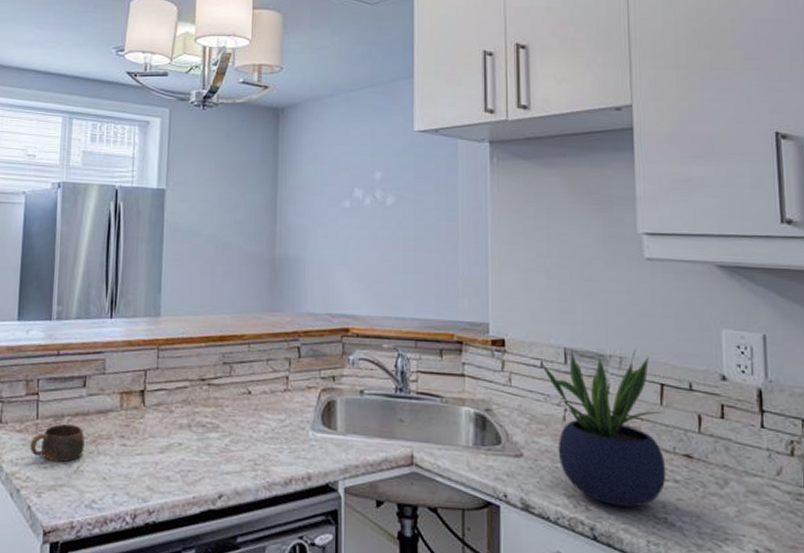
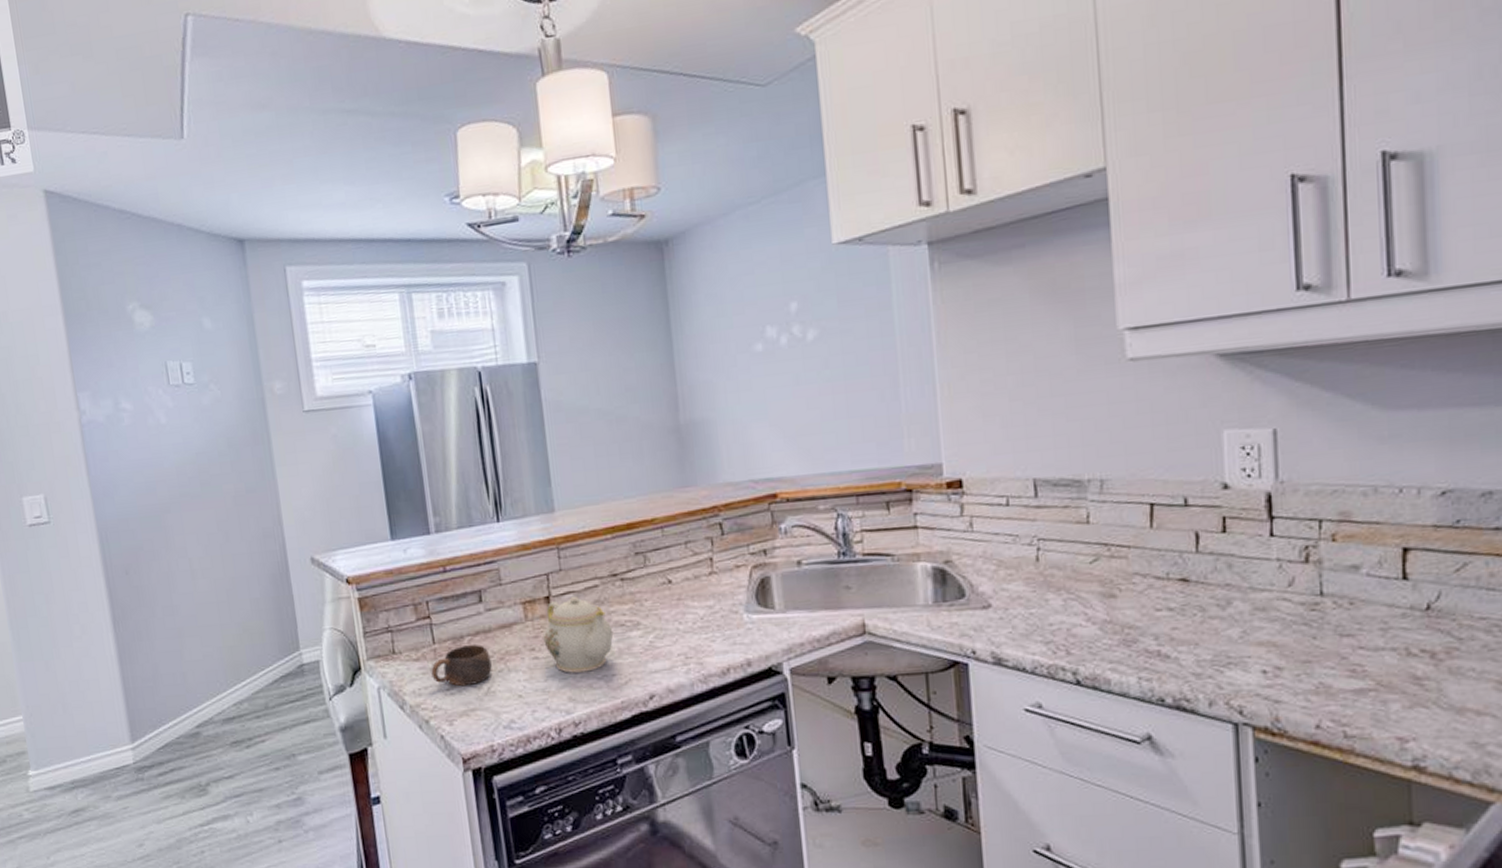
teapot: none [133,393,195,465] -> present [543,595,614,673]
potted plant: present [540,347,666,507] -> none [1005,467,1159,646]

